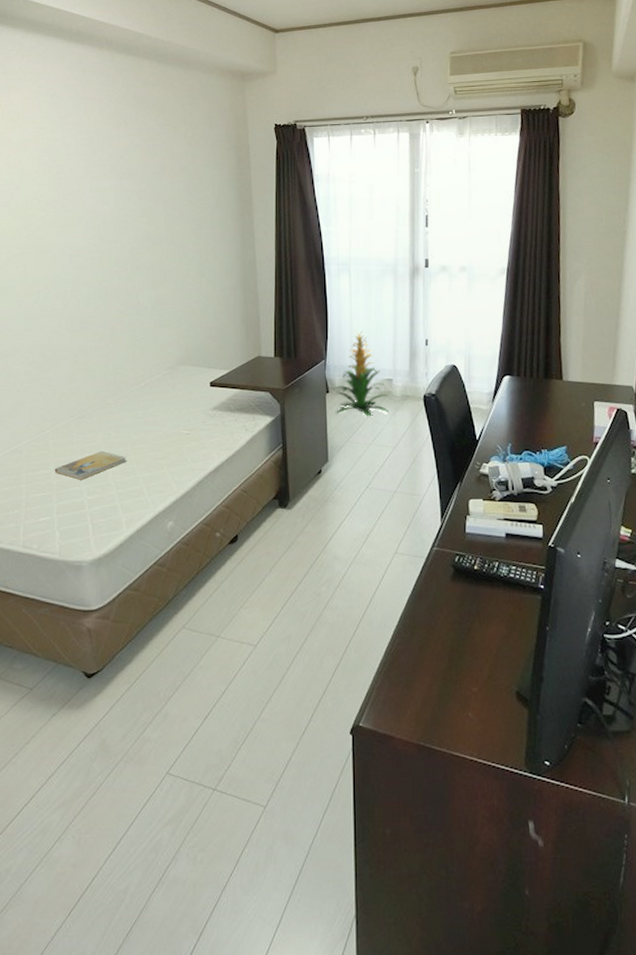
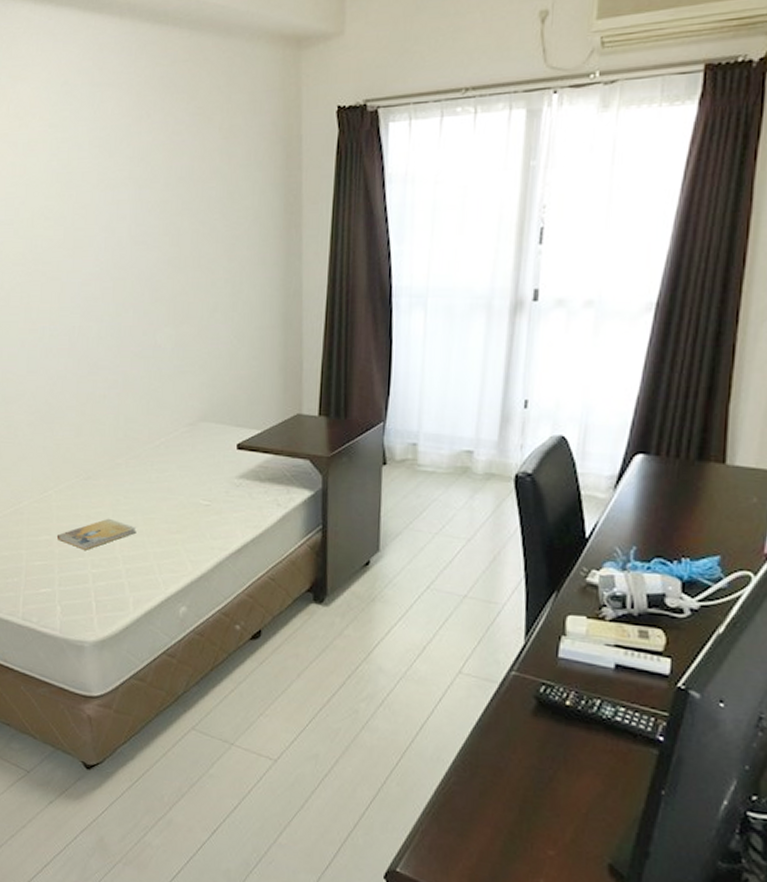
indoor plant: present [333,330,389,417] -> none [392,384,465,499]

